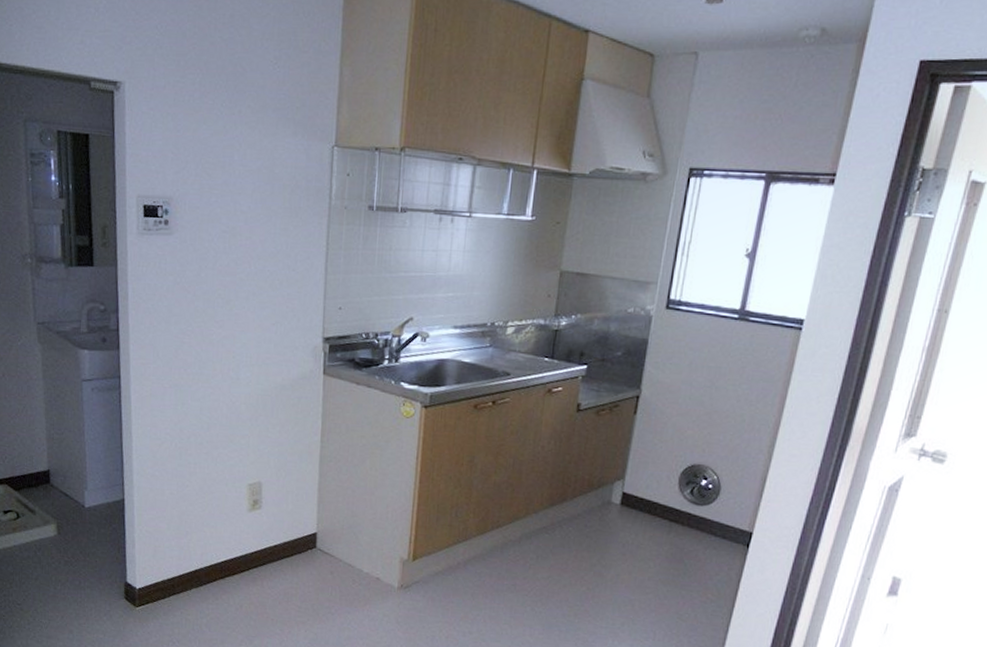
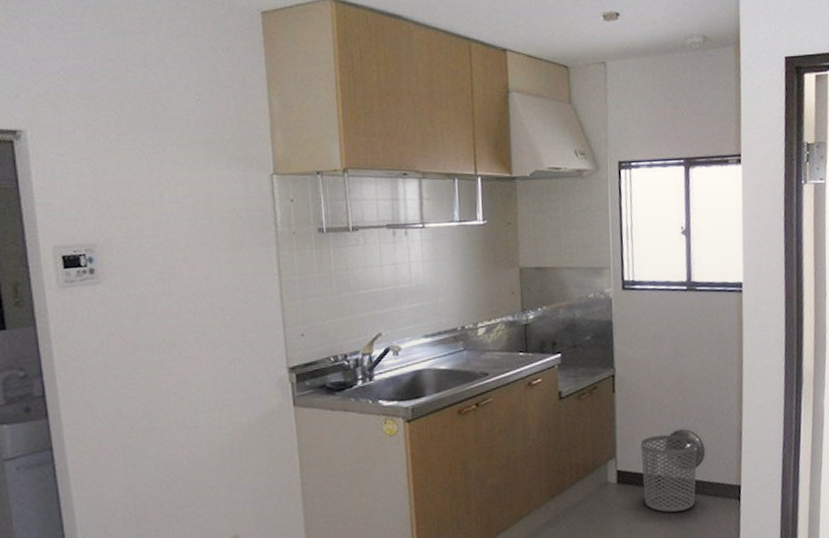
waste bin: none [645,464,714,546] -> present [640,434,697,513]

